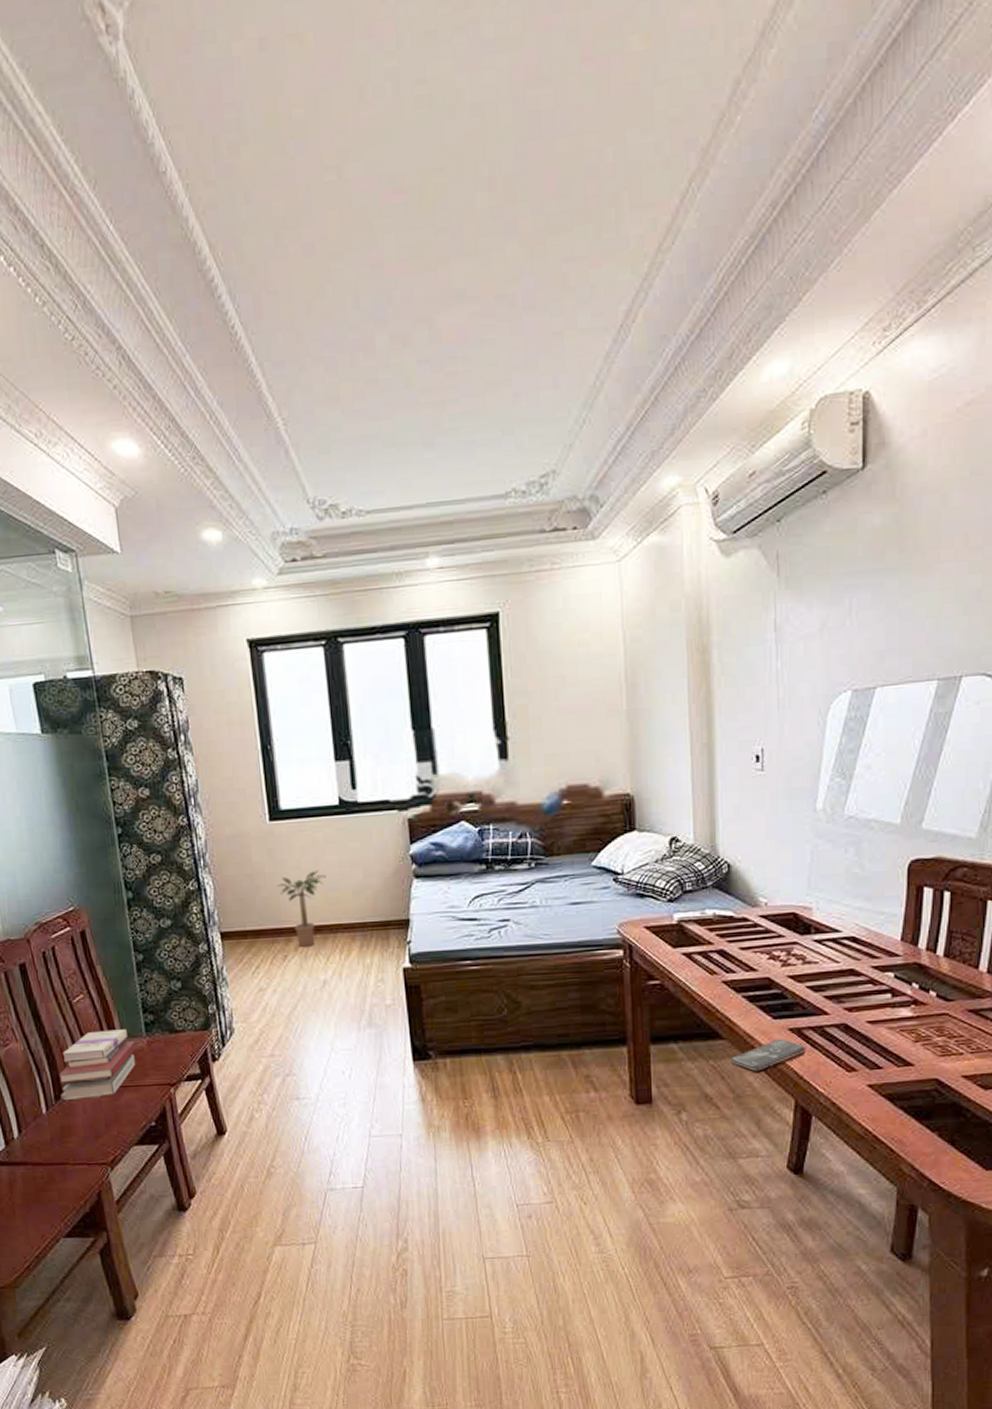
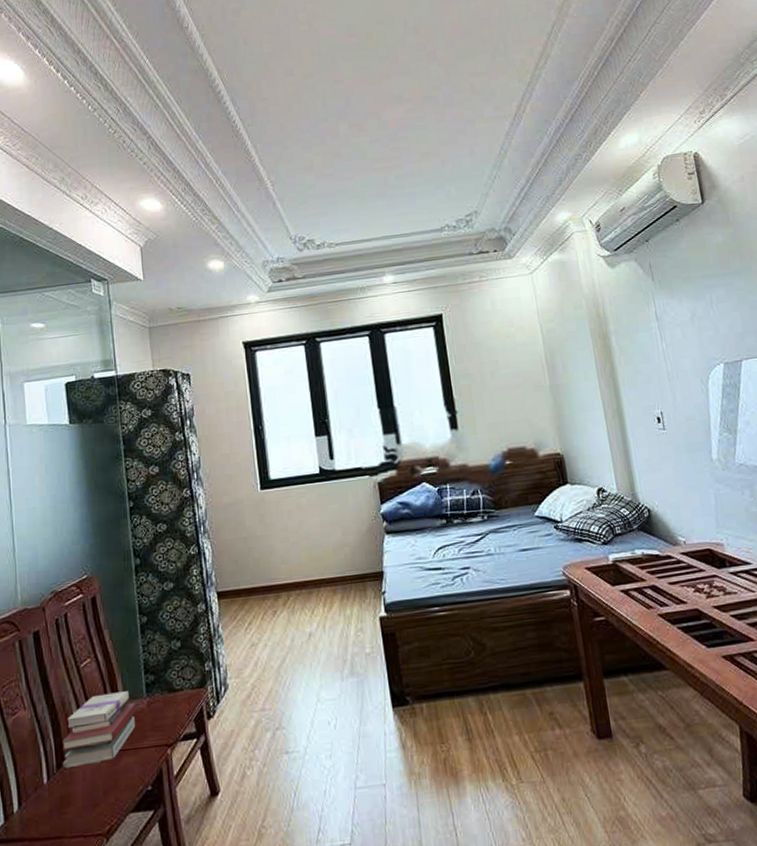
potted plant: present [276,871,327,947] -> none [266,531,310,602]
mobile phone: present [730,1038,806,1074] -> none [676,666,741,702]

